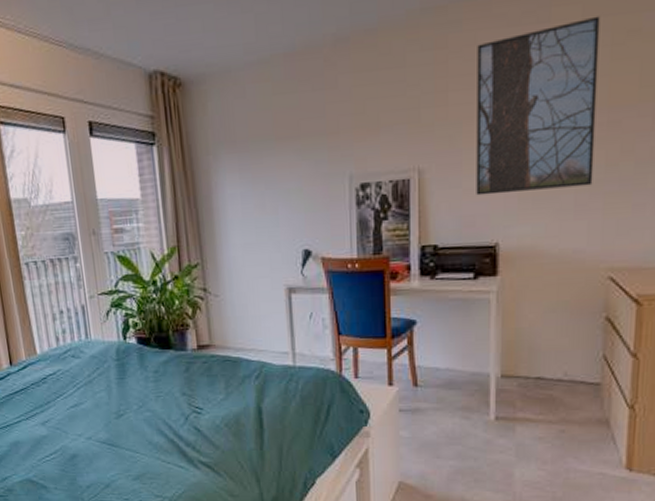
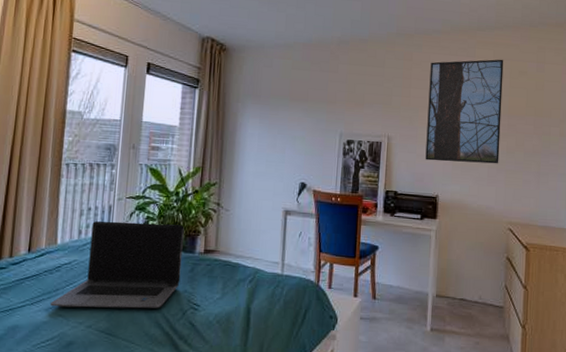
laptop computer: none [44,319,176,420] -> present [49,221,185,309]

